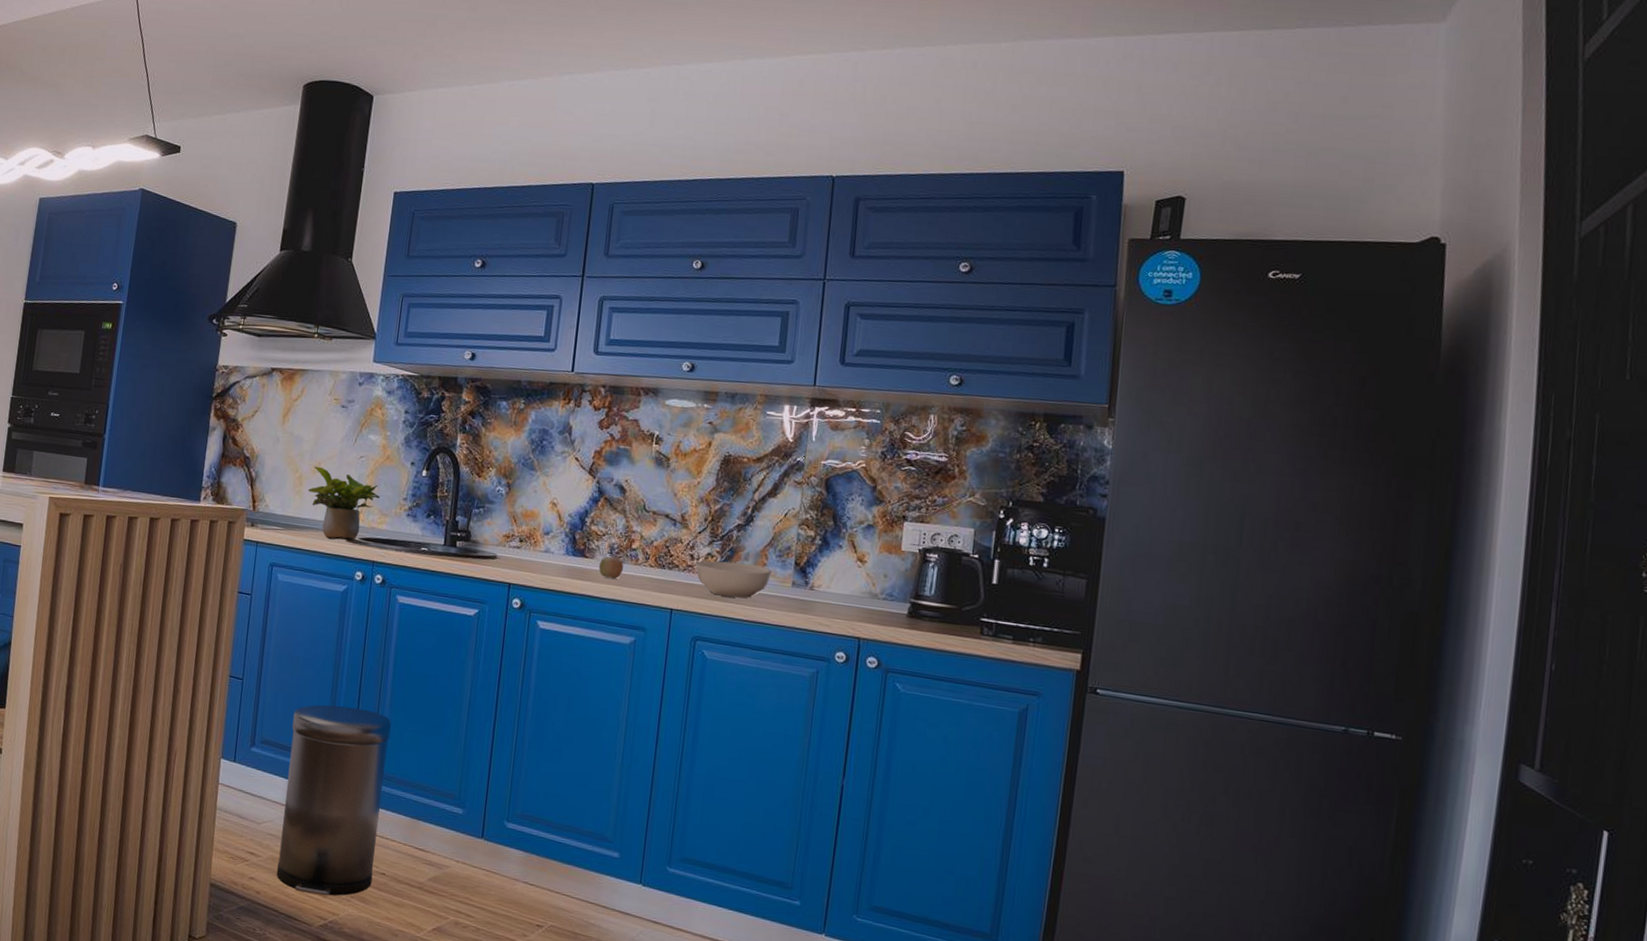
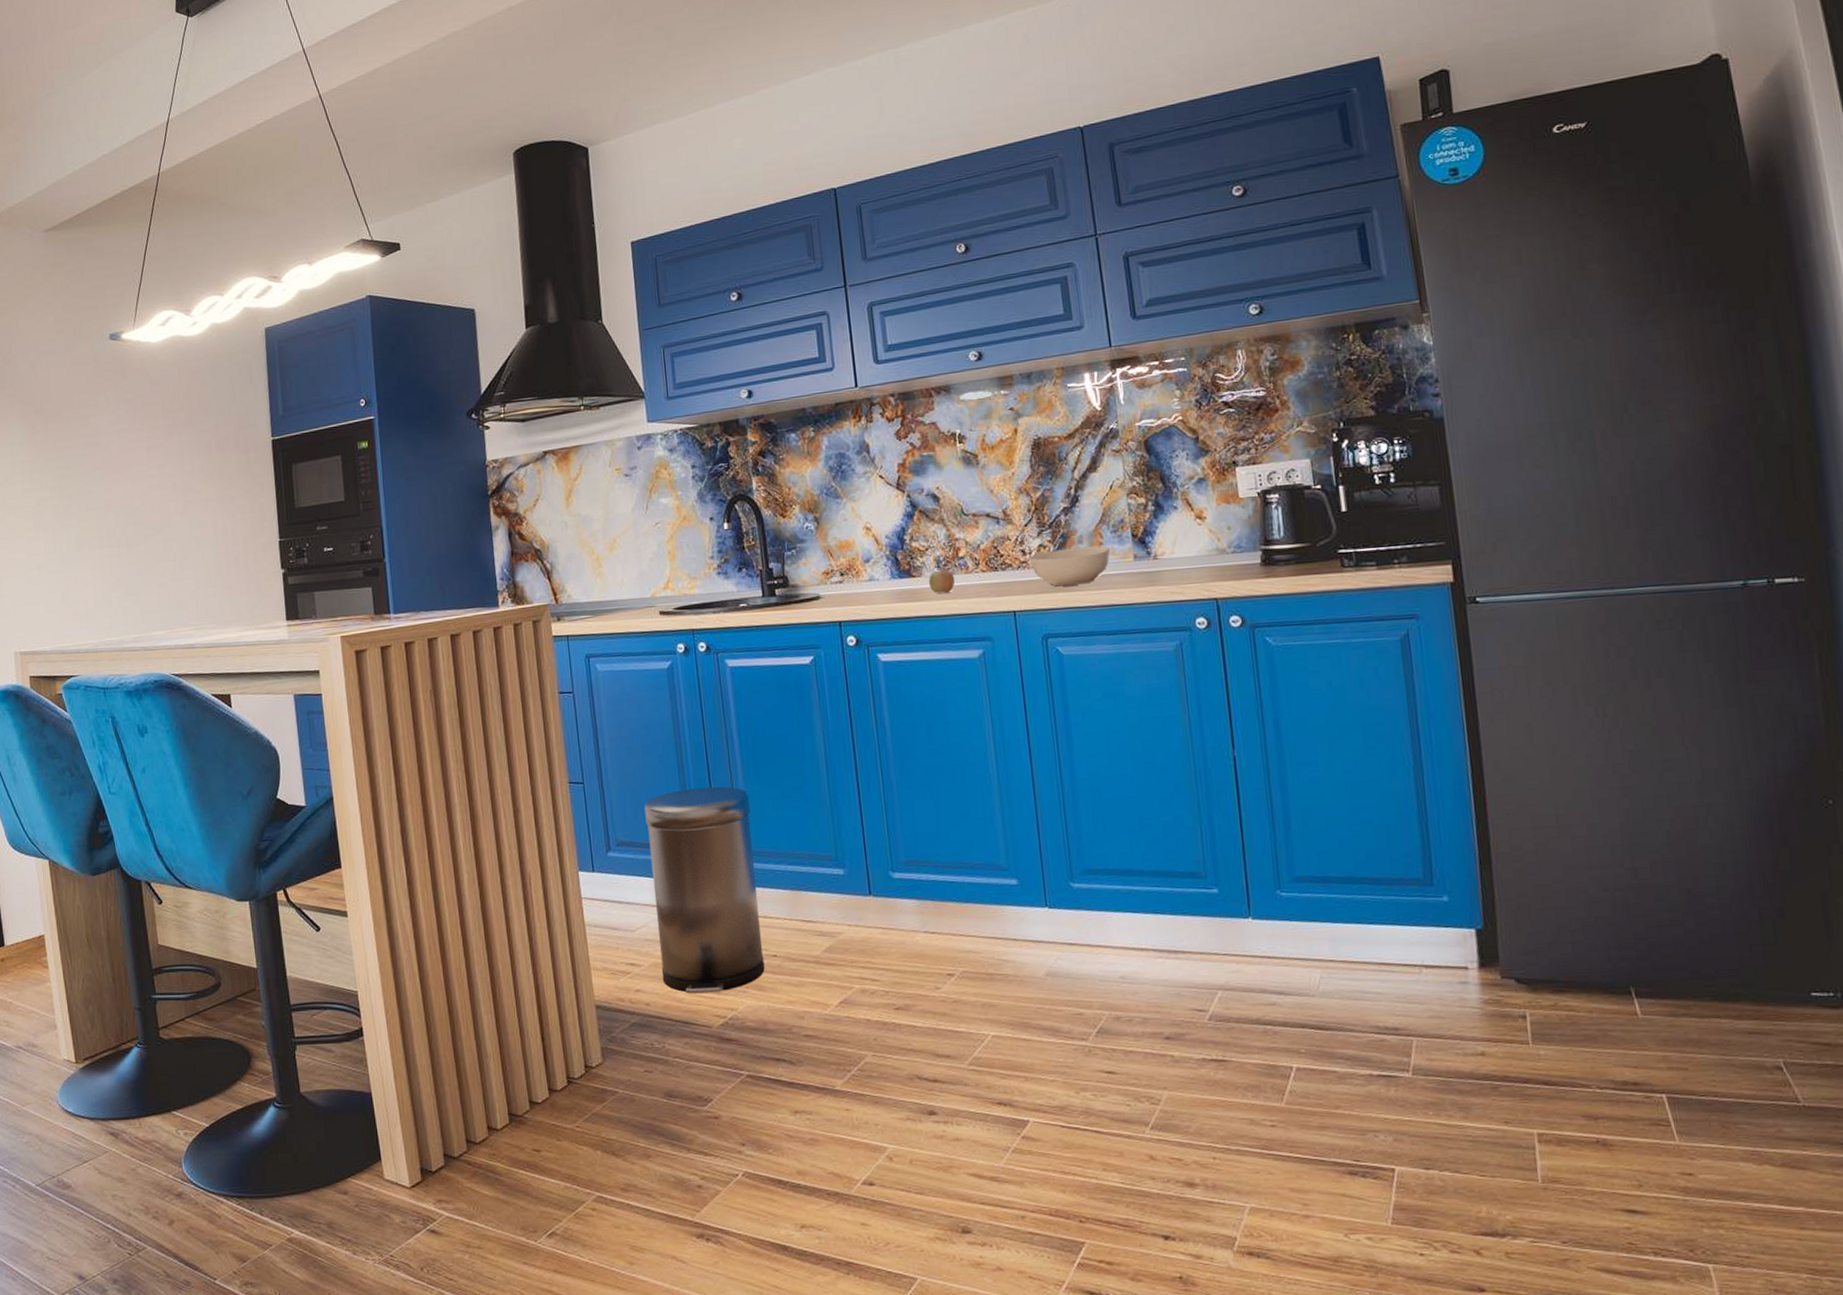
potted plant: present [307,466,381,541] -> none [608,543,686,618]

